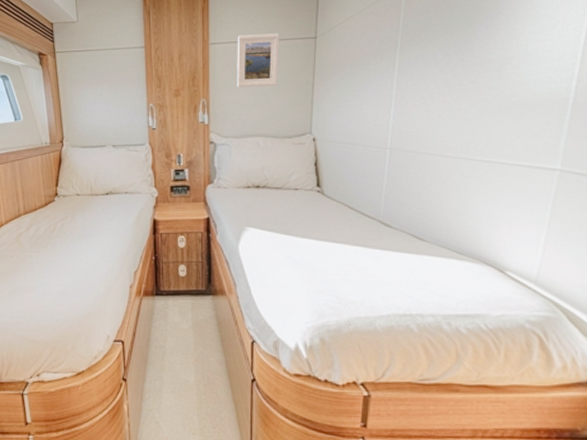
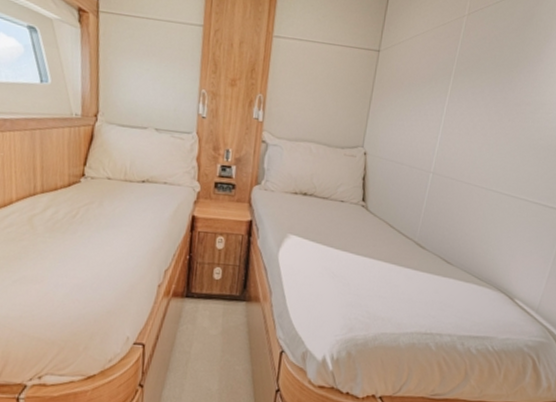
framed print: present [237,33,280,88] -> none [297,33,345,93]

